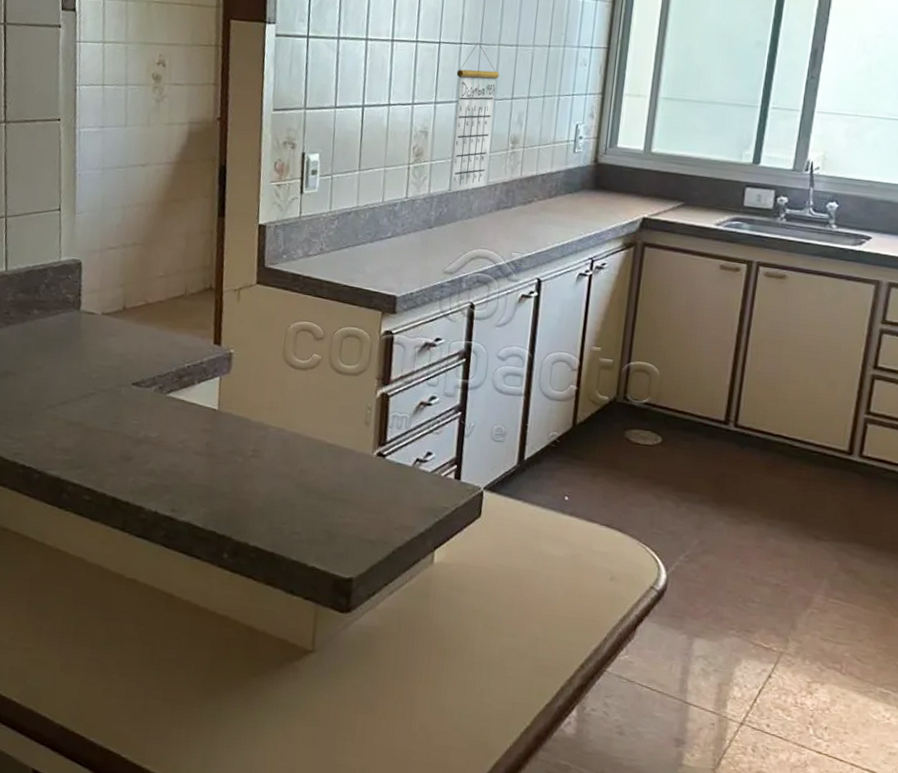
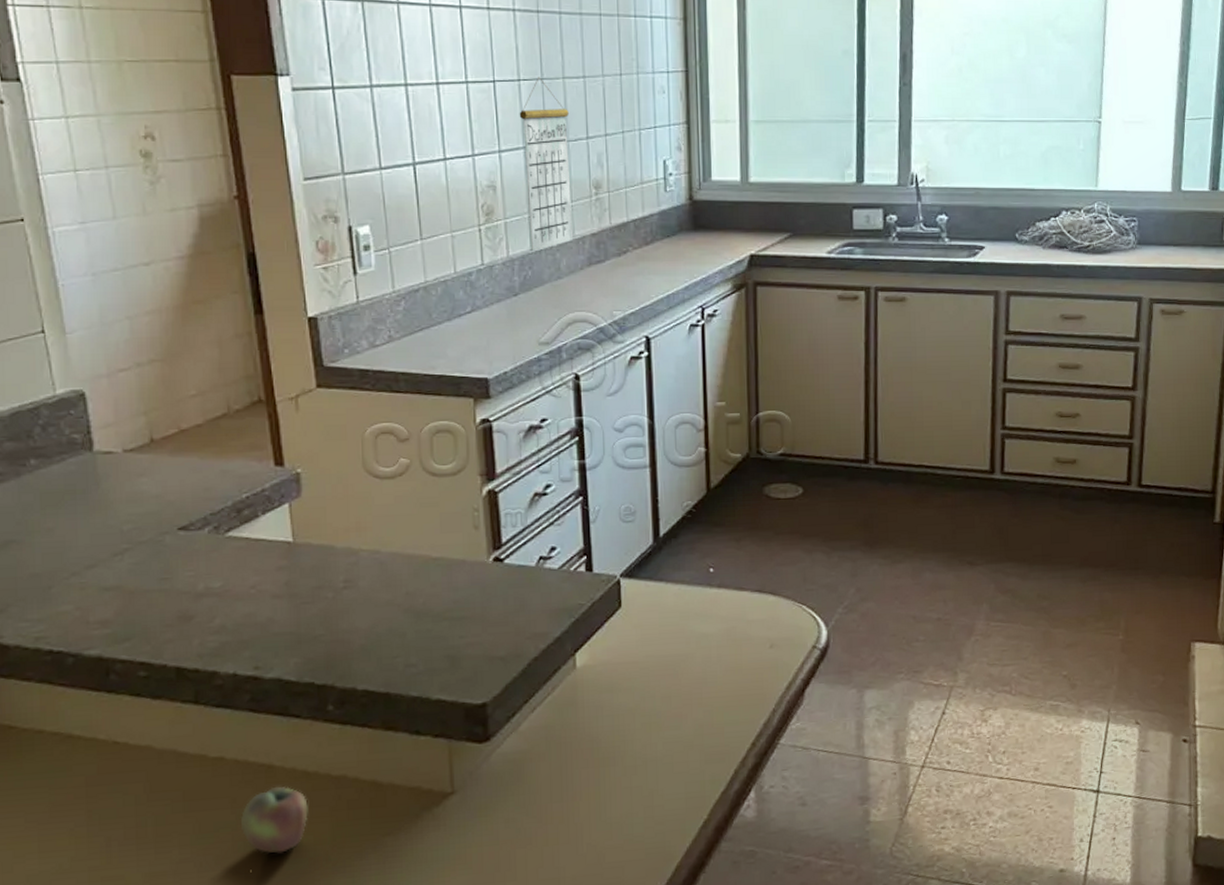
apple: none [140,613,195,671] -> present [241,786,308,854]

